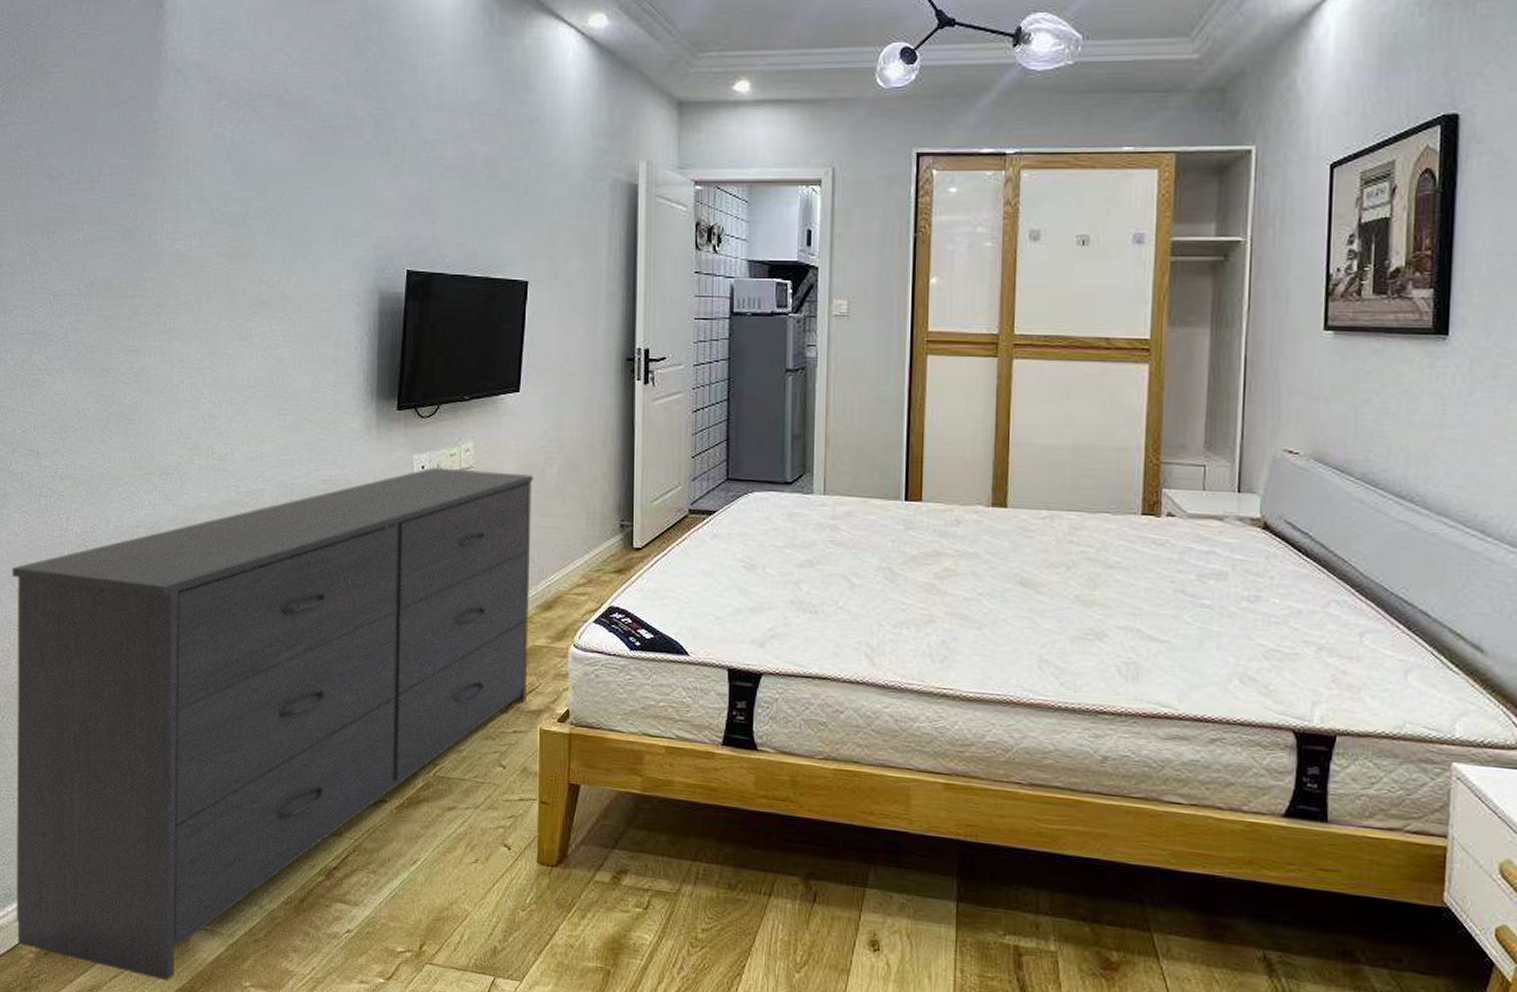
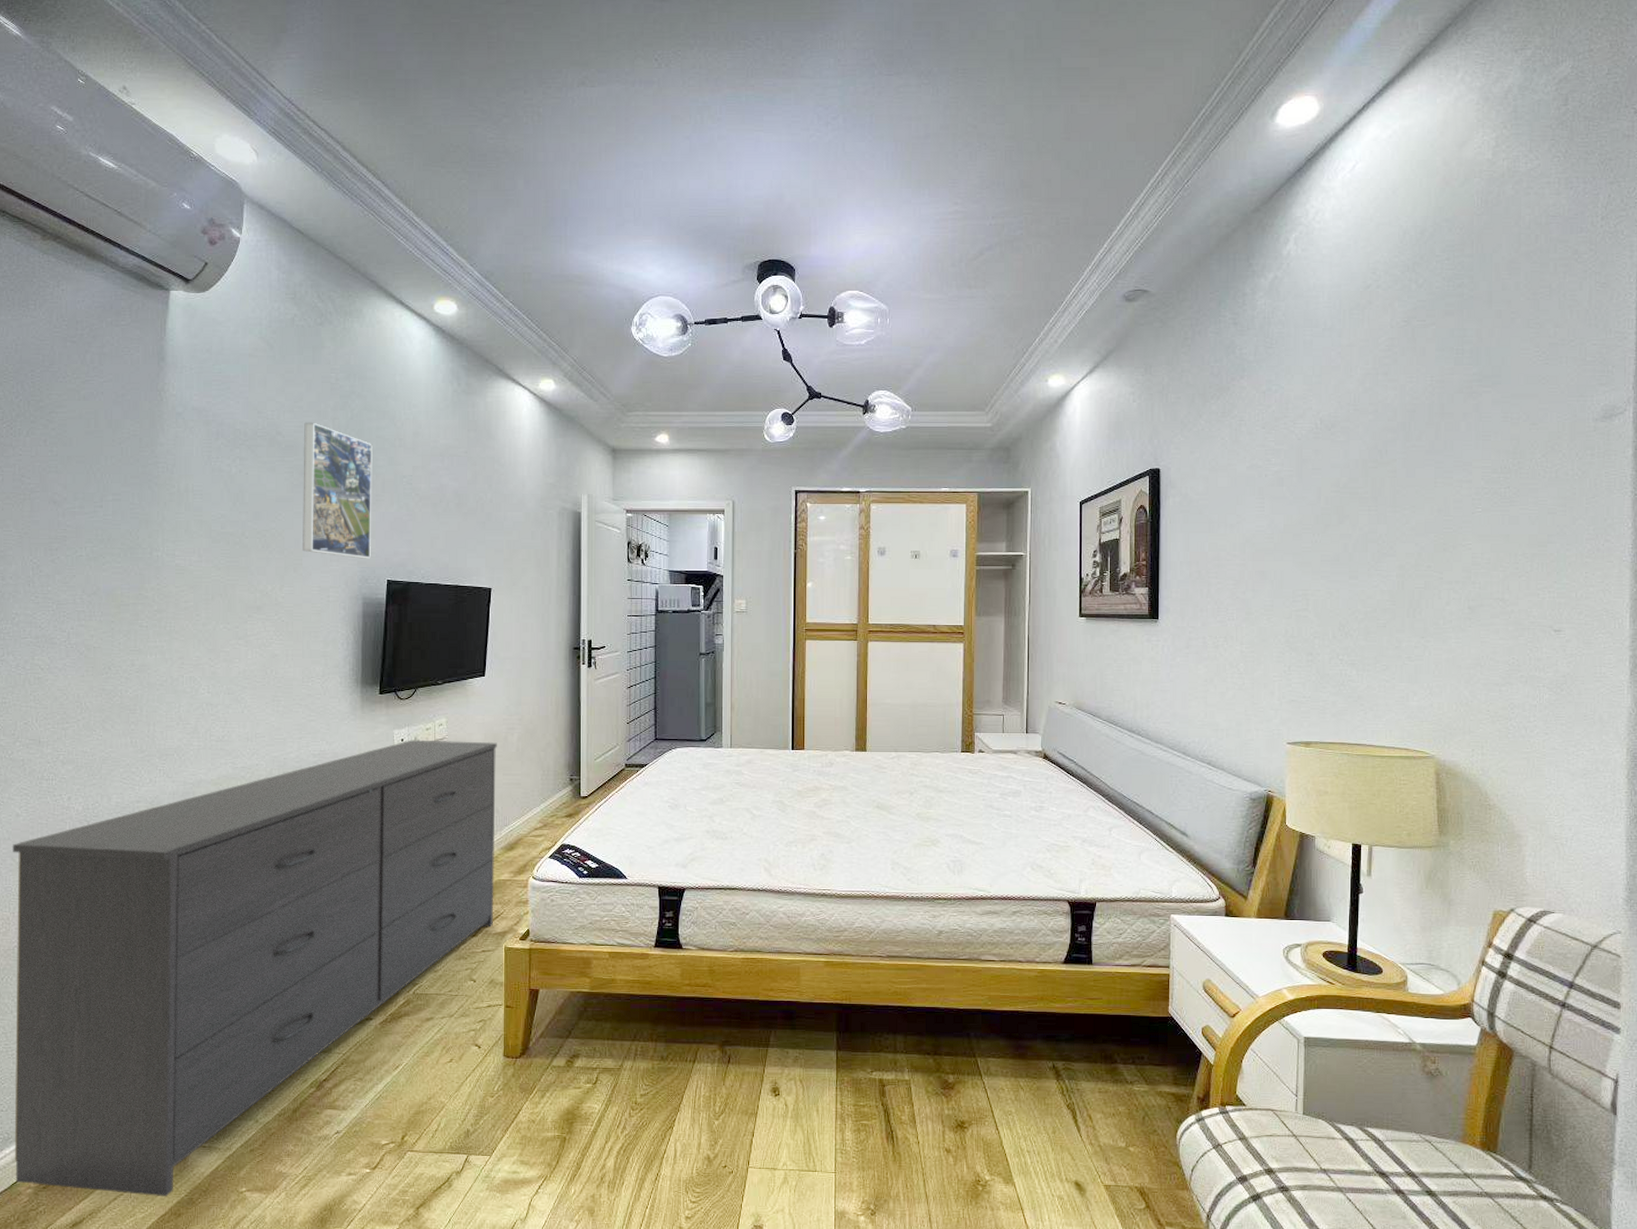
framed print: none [312,76,391,244] -> present [303,422,372,559]

